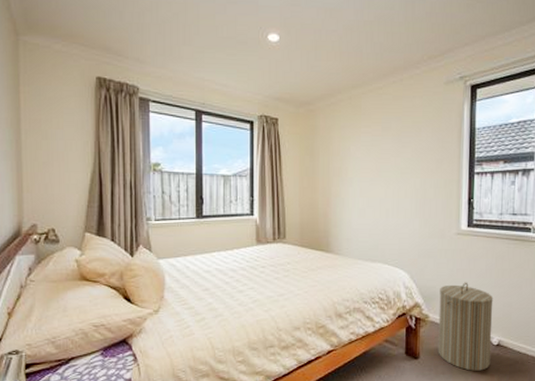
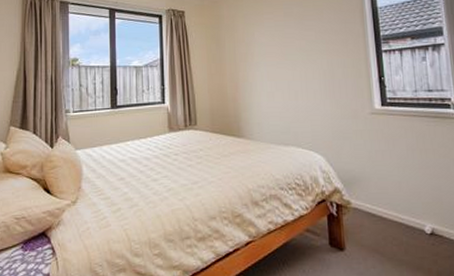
laundry hamper: present [438,282,494,371] -> none [359,164,426,264]

